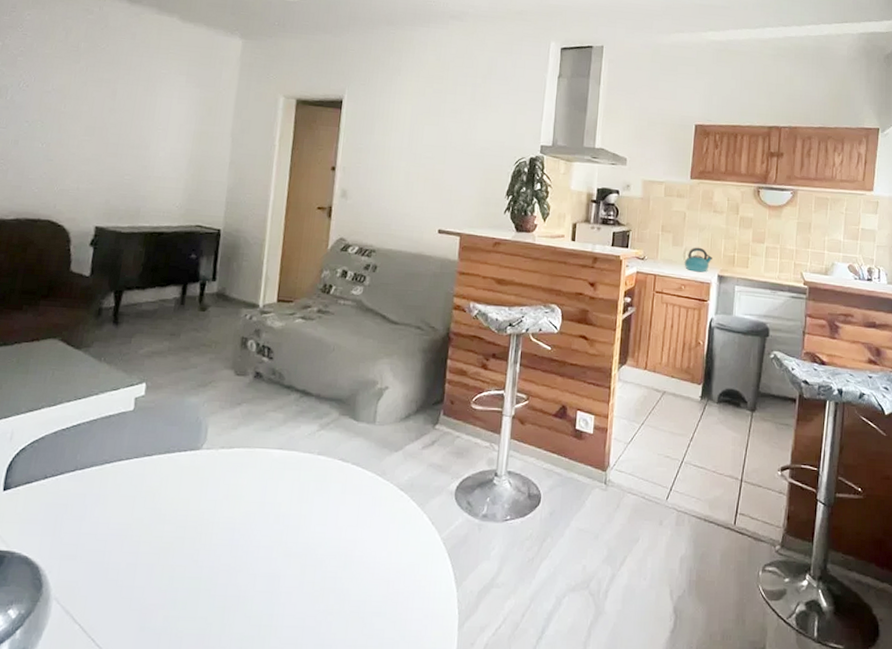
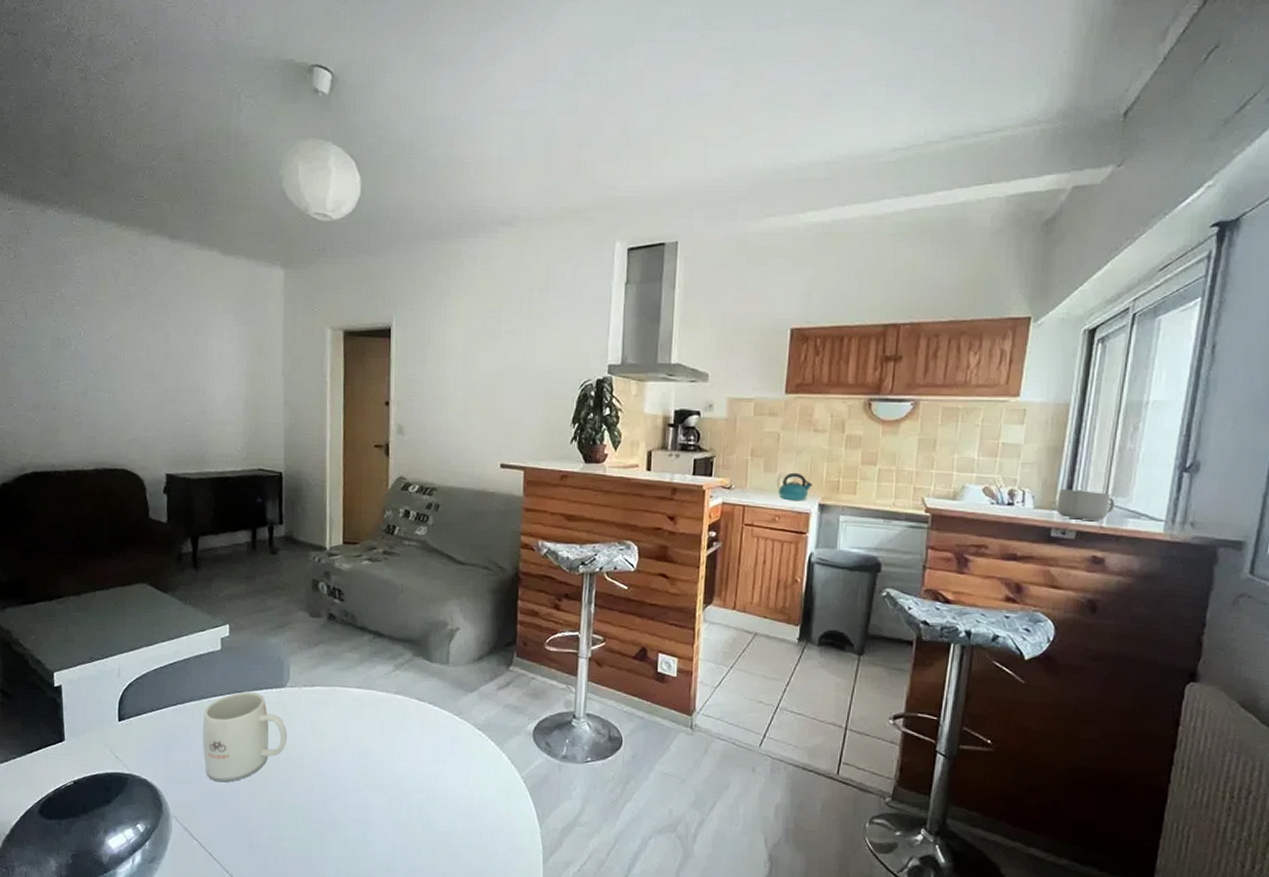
mug: none [99,455,198,557] -> present [202,692,288,783]

